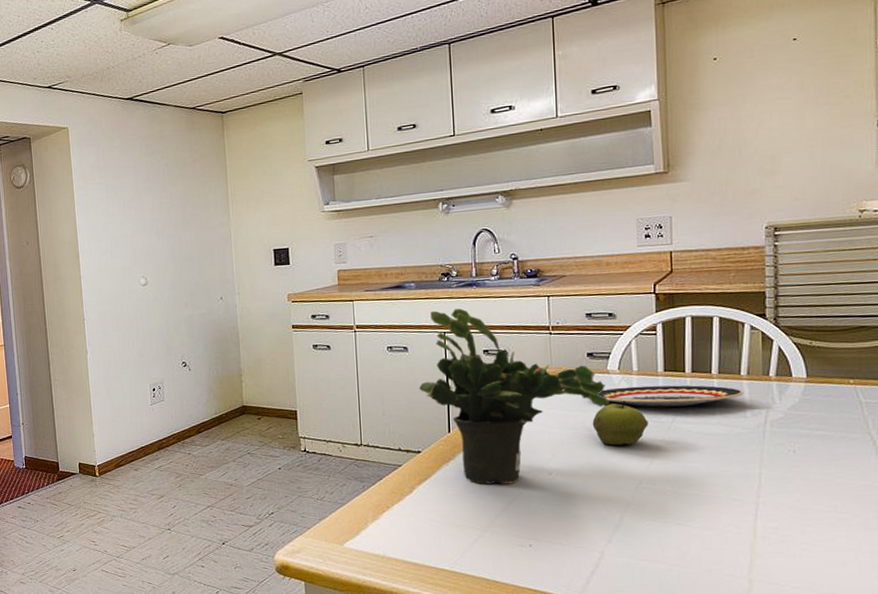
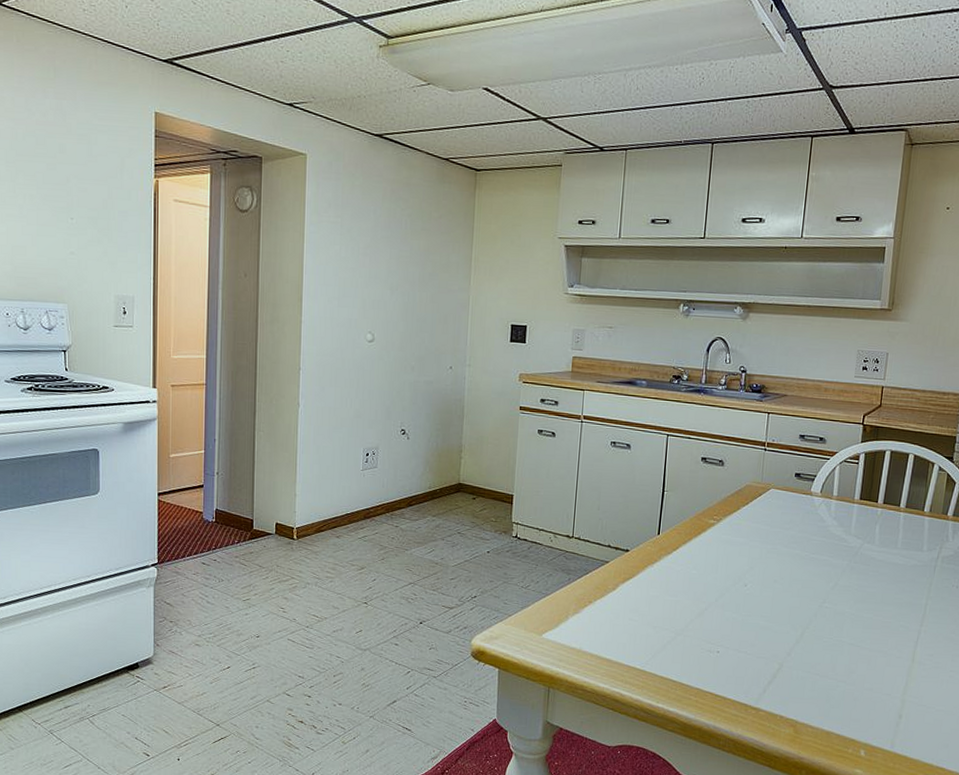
potted plant: present [418,308,610,485] -> none [635,411,809,591]
apple: present [592,400,649,446] -> none [790,523,839,565]
plate: present [598,385,744,408] -> none [799,509,925,535]

